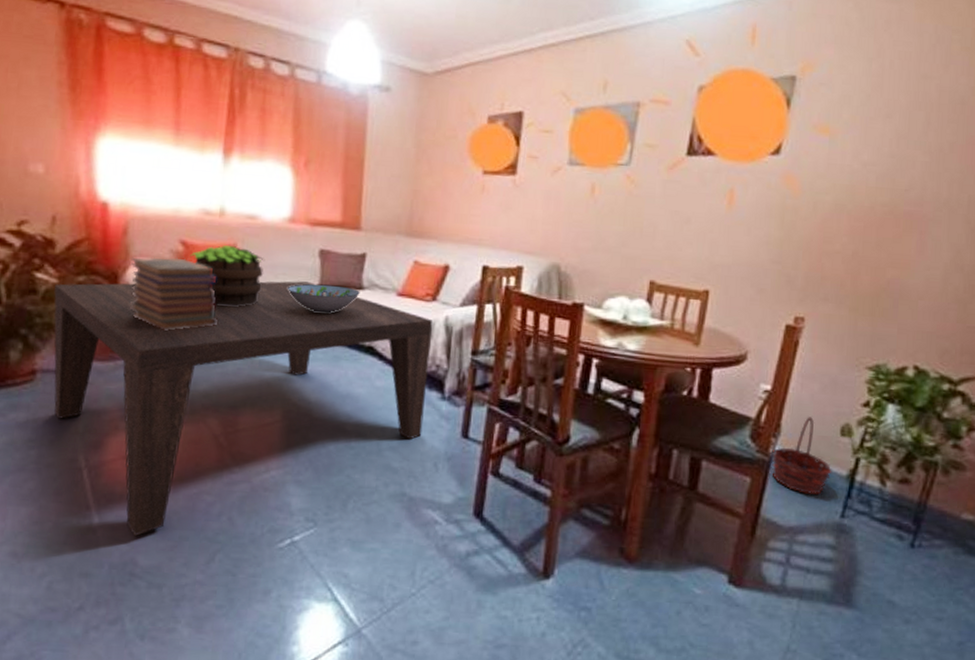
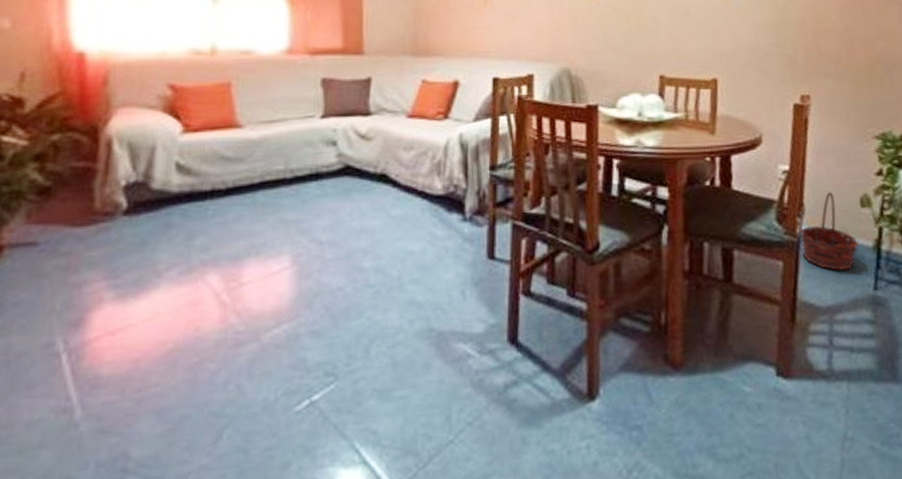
coffee table: present [54,280,434,537] -> none [23,112,447,425]
book stack: present [129,257,218,331] -> none [112,103,213,183]
potted plant: present [190,245,265,307] -> none [180,85,263,151]
decorative bowl: present [288,283,360,313] -> none [290,114,368,145]

